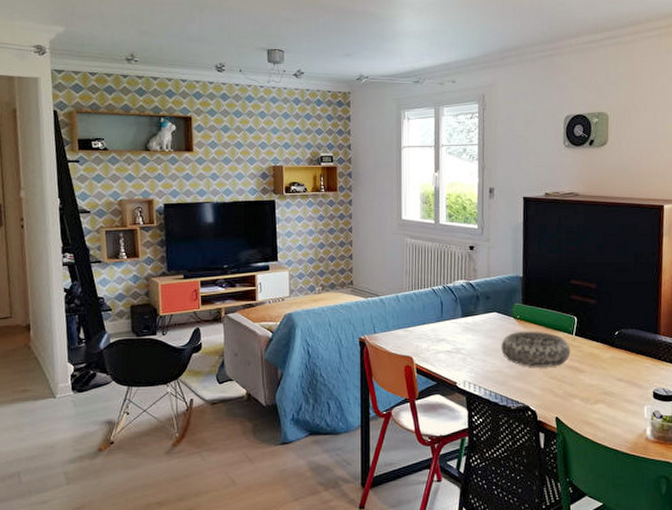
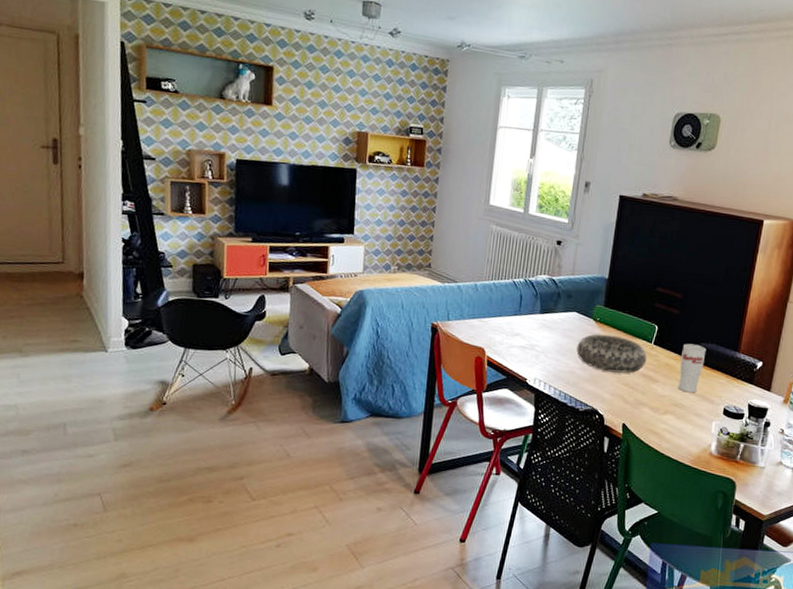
cup: none [604,331,628,380] -> present [678,343,707,393]

